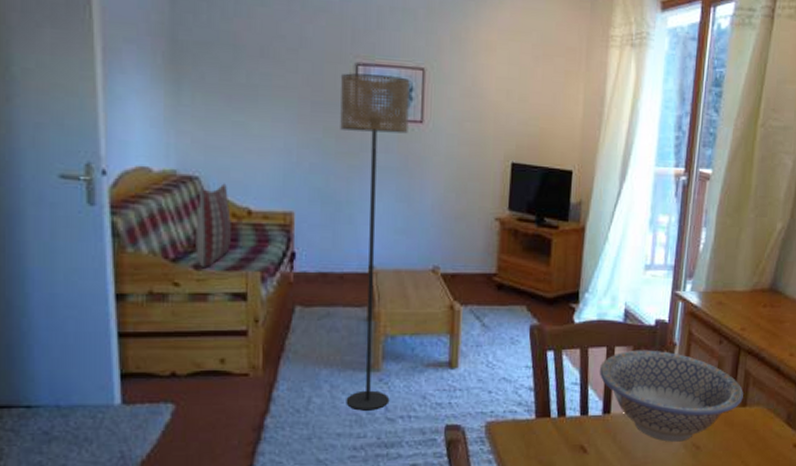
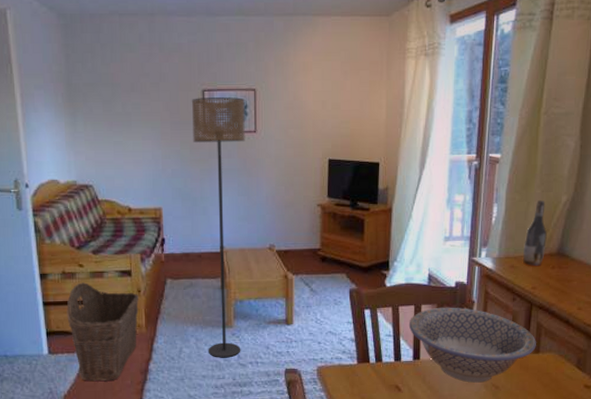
wicker basket: none [152,307,255,442] -> present [66,282,139,382]
pillow: present [195,183,231,269] -> none [92,189,118,253]
wine bottle: none [732,225,759,303] -> present [523,199,547,266]

